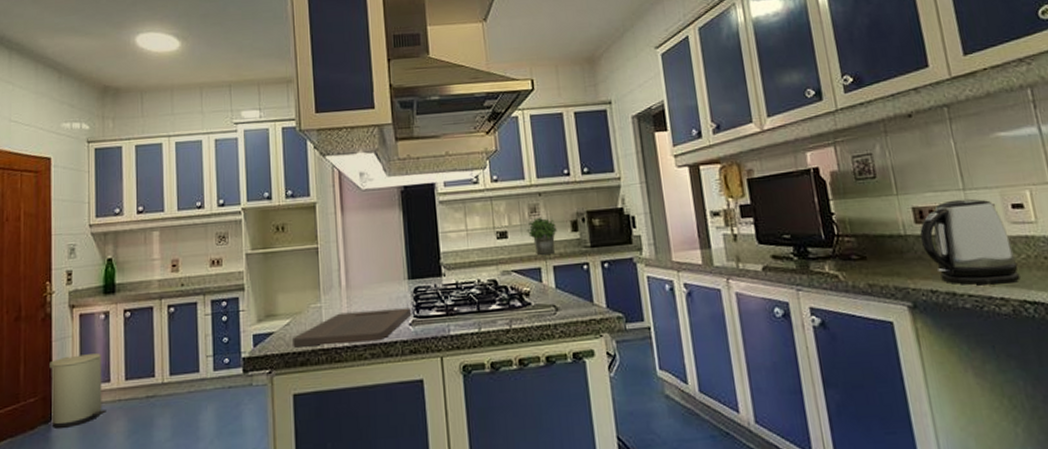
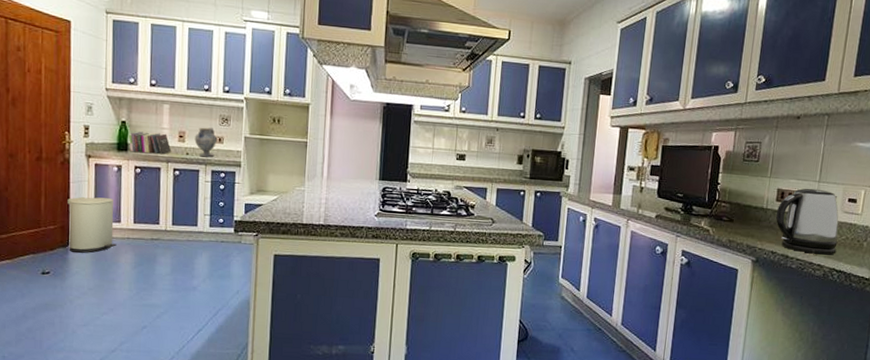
books: none [116,265,165,294] -> present [129,131,172,155]
ceramic jug: none [189,249,214,286] -> present [194,127,217,158]
cutting board: present [293,308,412,348] -> none [278,197,378,225]
potted plant: present [526,217,557,255] -> none [481,148,506,179]

